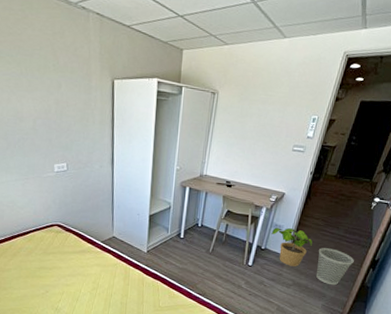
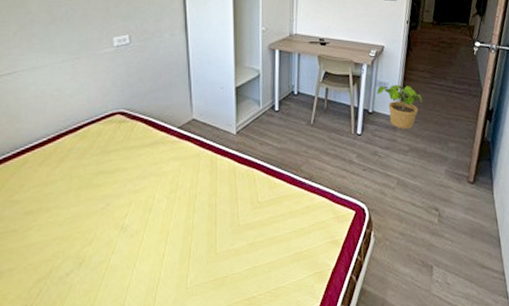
wastebasket: present [316,248,354,286] -> none [430,102,469,146]

